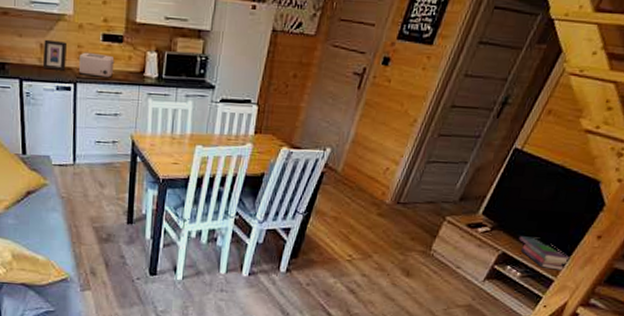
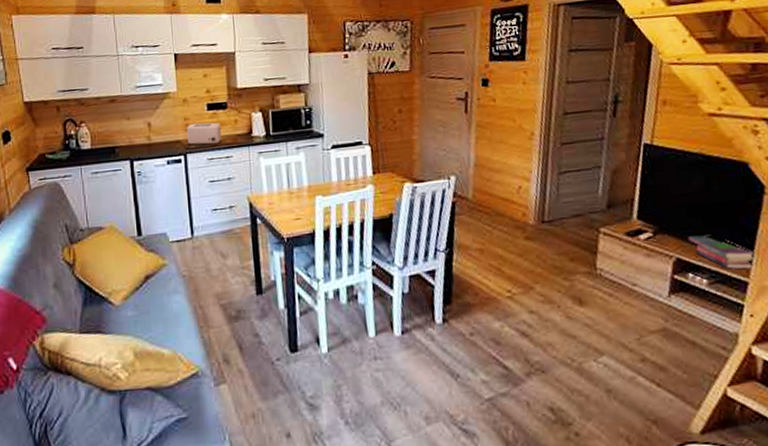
picture frame: present [42,39,67,71] -> none [151,117,175,146]

